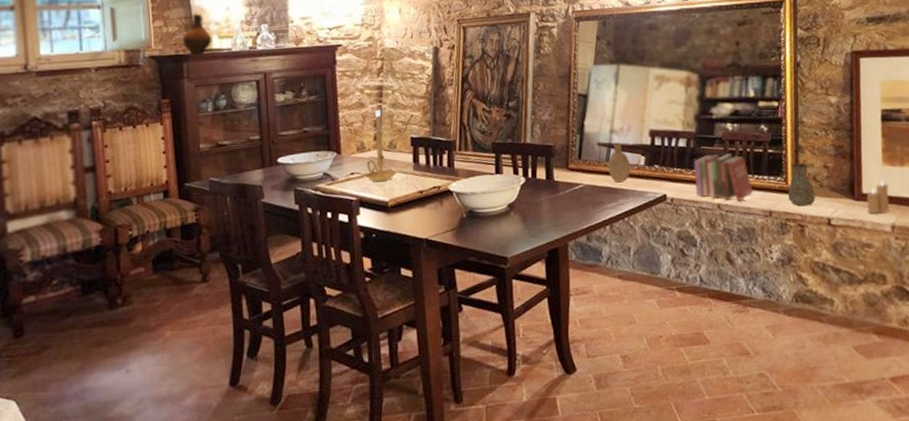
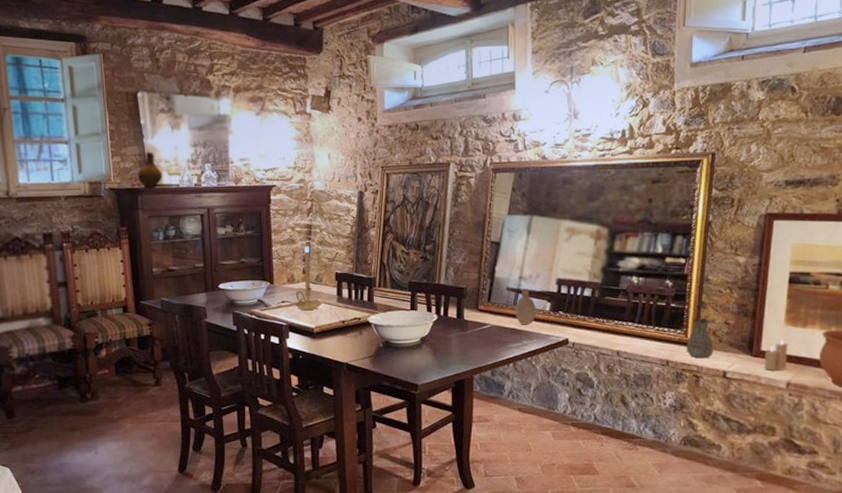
books: present [694,153,753,201] -> none [597,304,652,349]

